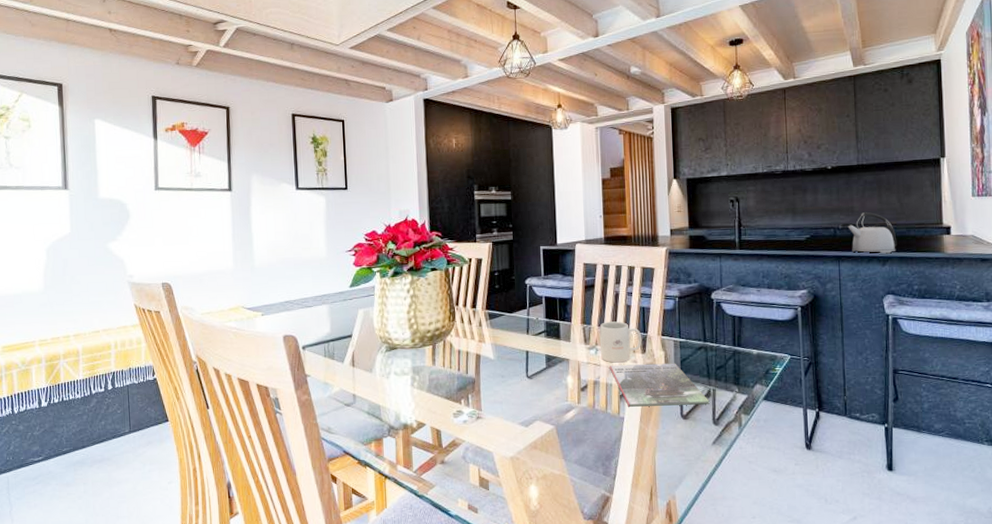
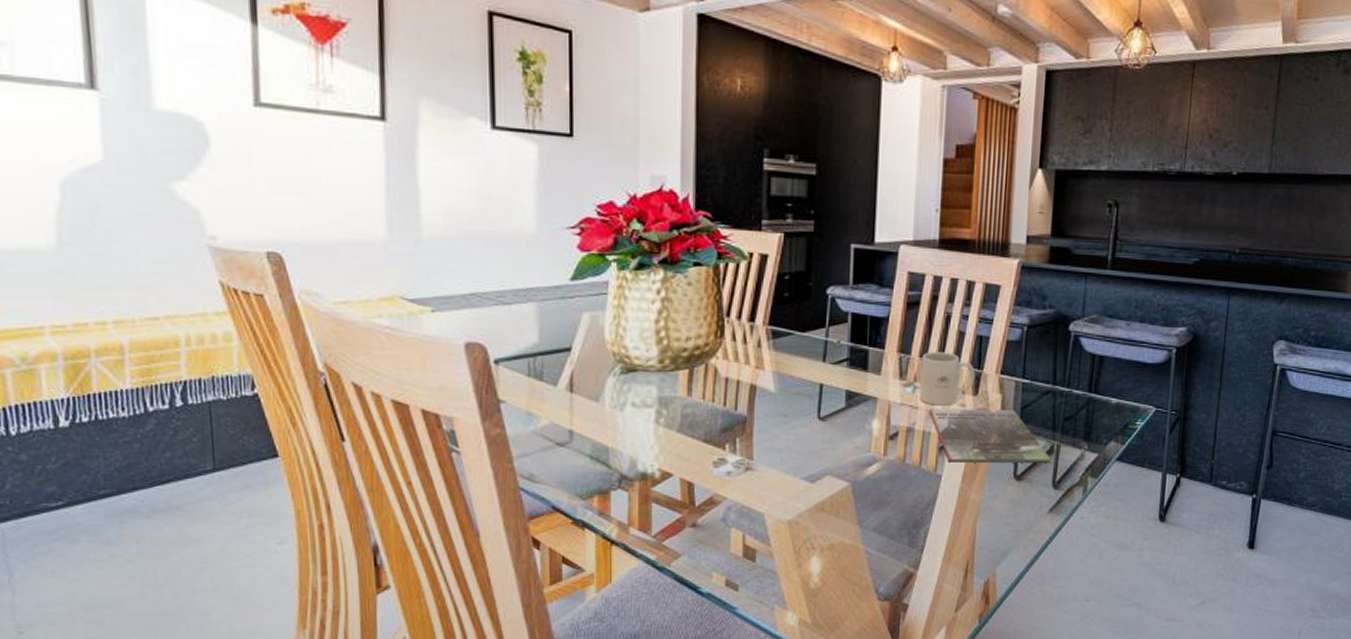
kettle: present [847,211,897,254] -> none [1245,234,1301,290]

